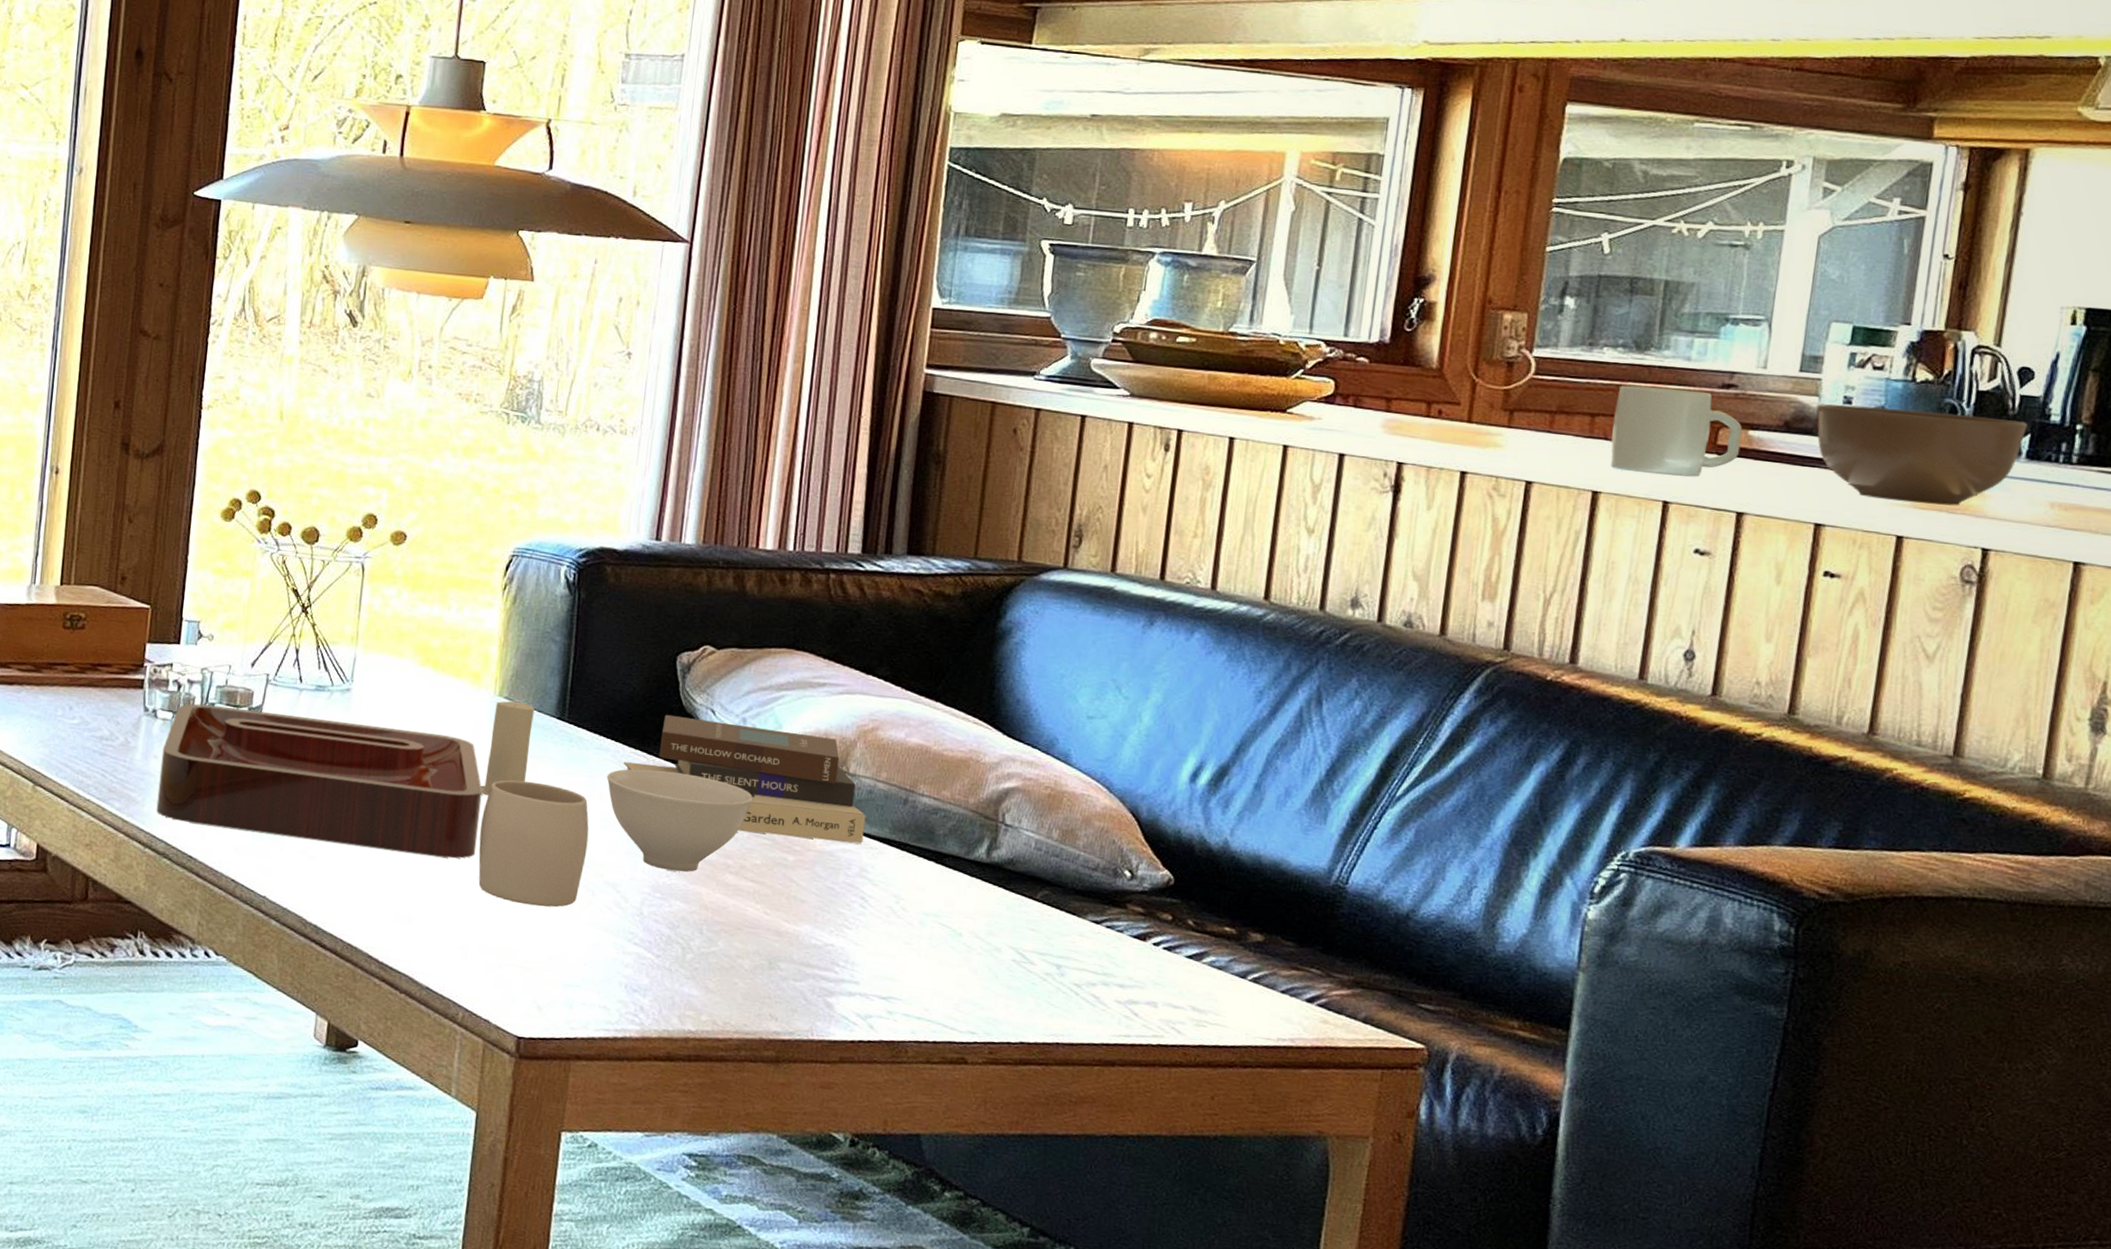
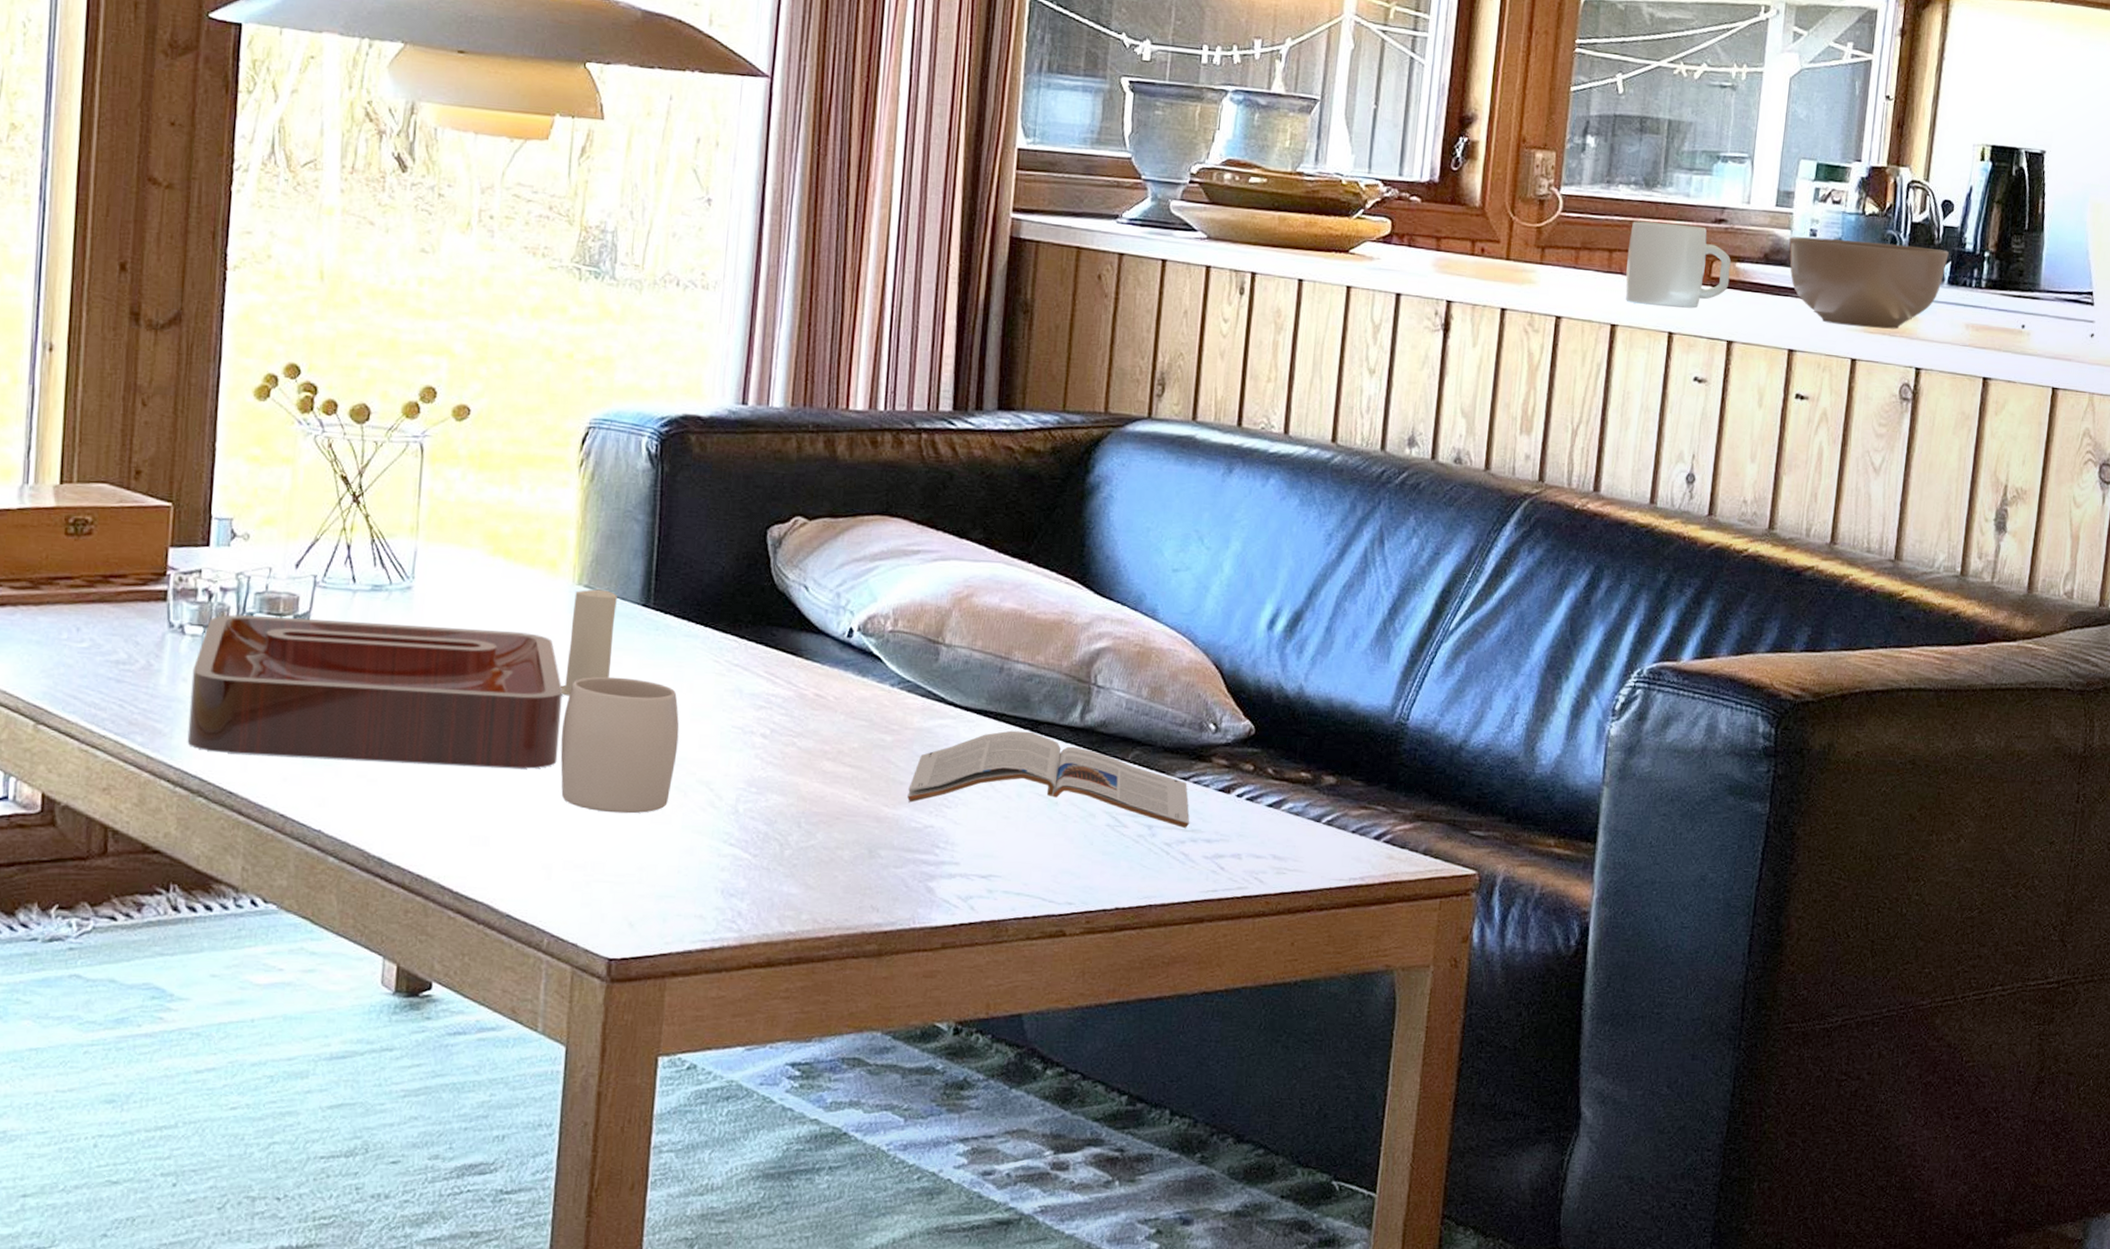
bowl: present [606,768,754,872] -> none [696,654,850,763]
books: present [623,714,866,844] -> none [713,593,963,717]
magazine: none [808,860,1101,972] -> present [907,730,1189,829]

